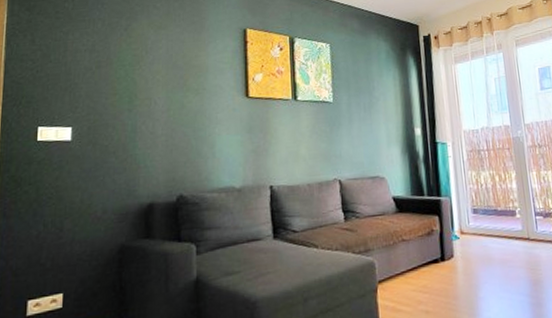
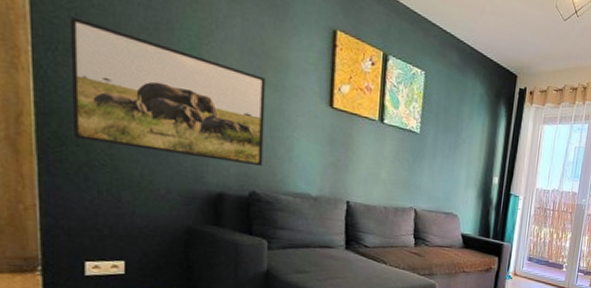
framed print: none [27,74,188,178] -> present [70,17,266,167]

